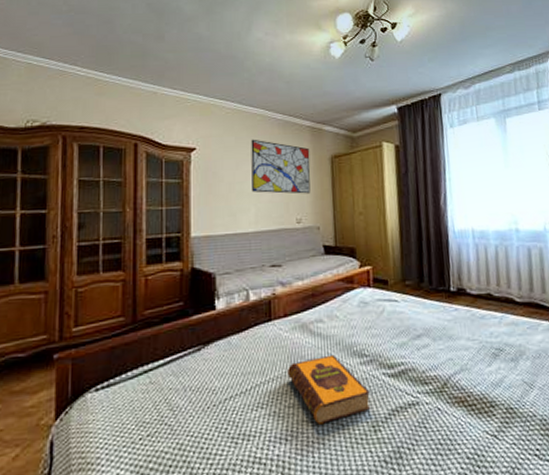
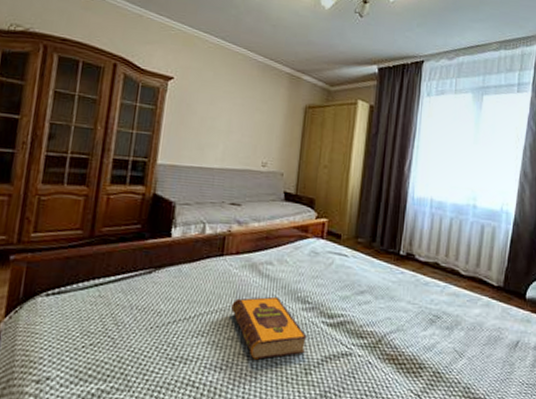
wall art: present [251,139,311,194] -> none [223,77,285,140]

